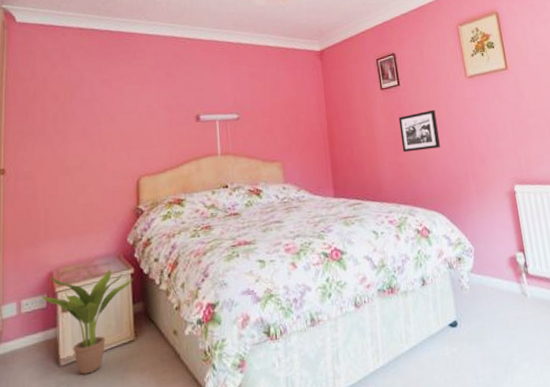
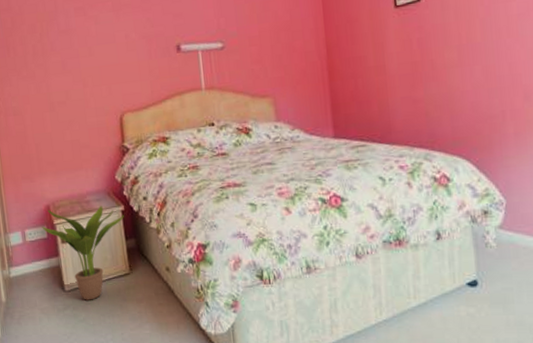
picture frame: present [398,109,440,153] -> none [416,30,470,86]

